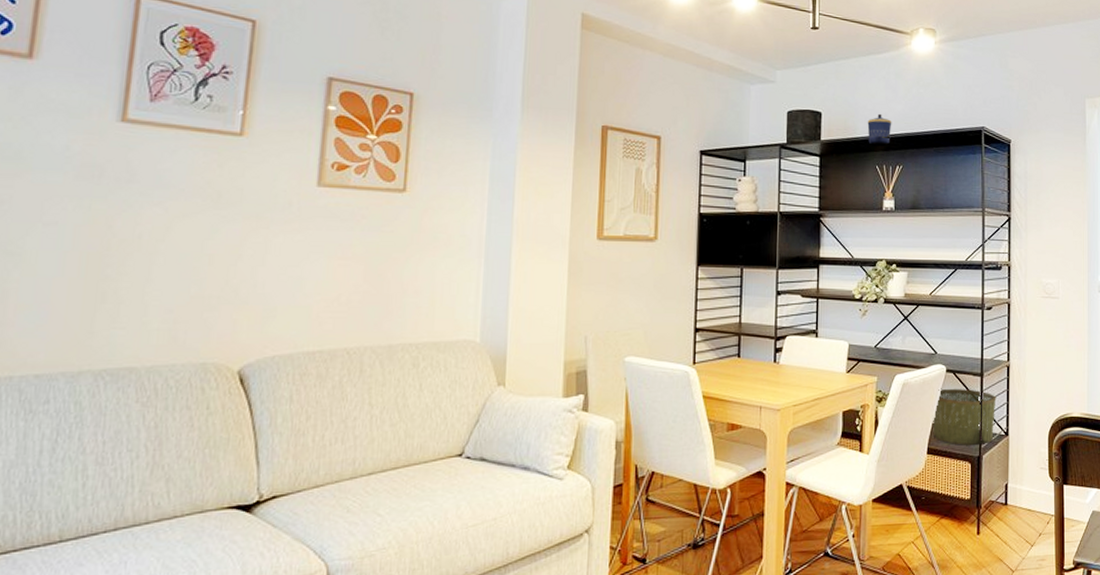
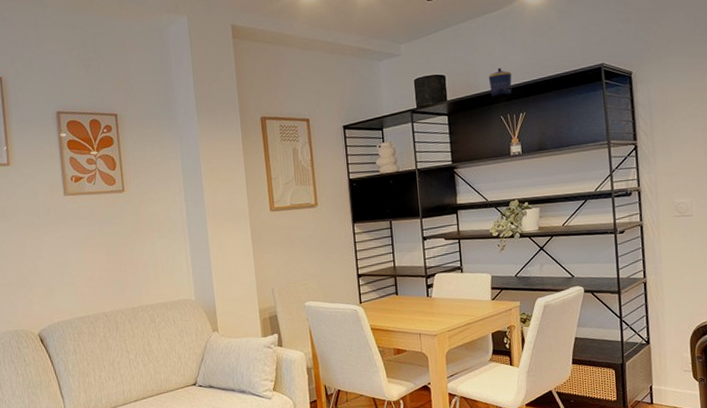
basket: present [933,389,997,445] -> none [575,305,636,355]

